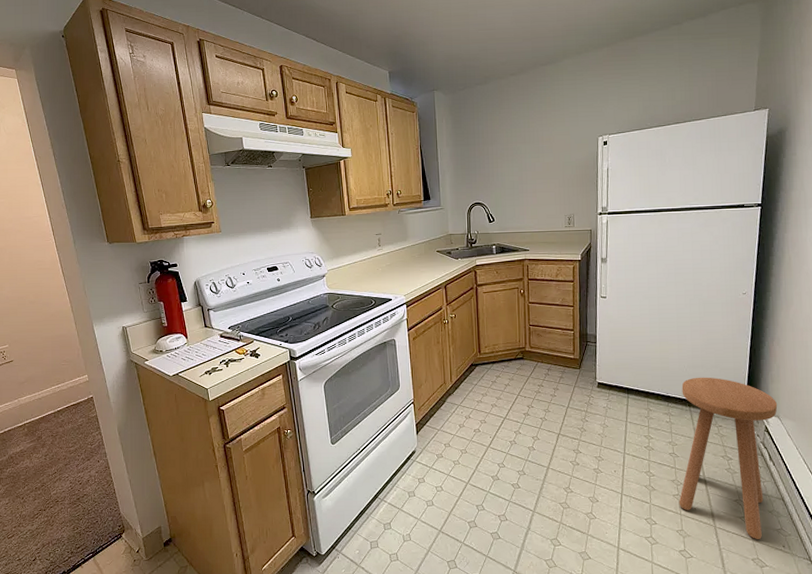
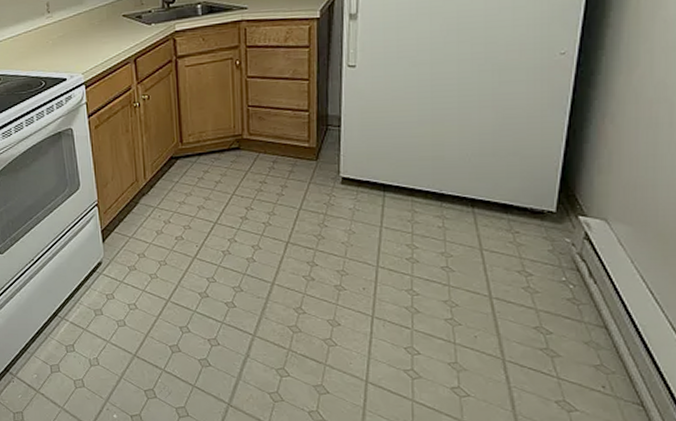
stool: present [678,377,778,539] -> none [452,168,606,377]

